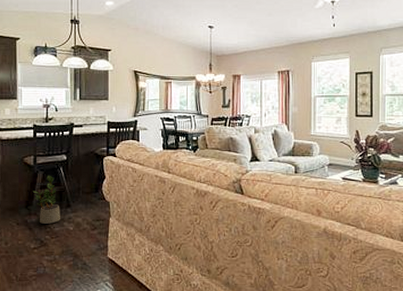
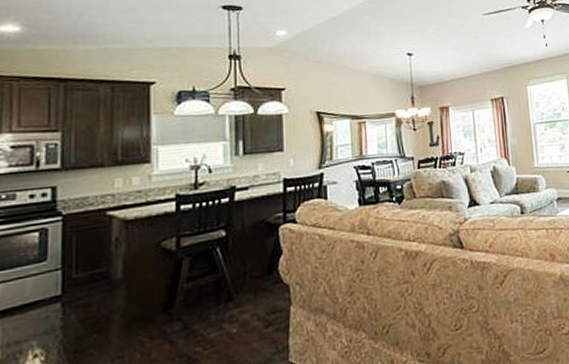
potted plant: present [33,175,60,224] -> none [176,260,218,332]

